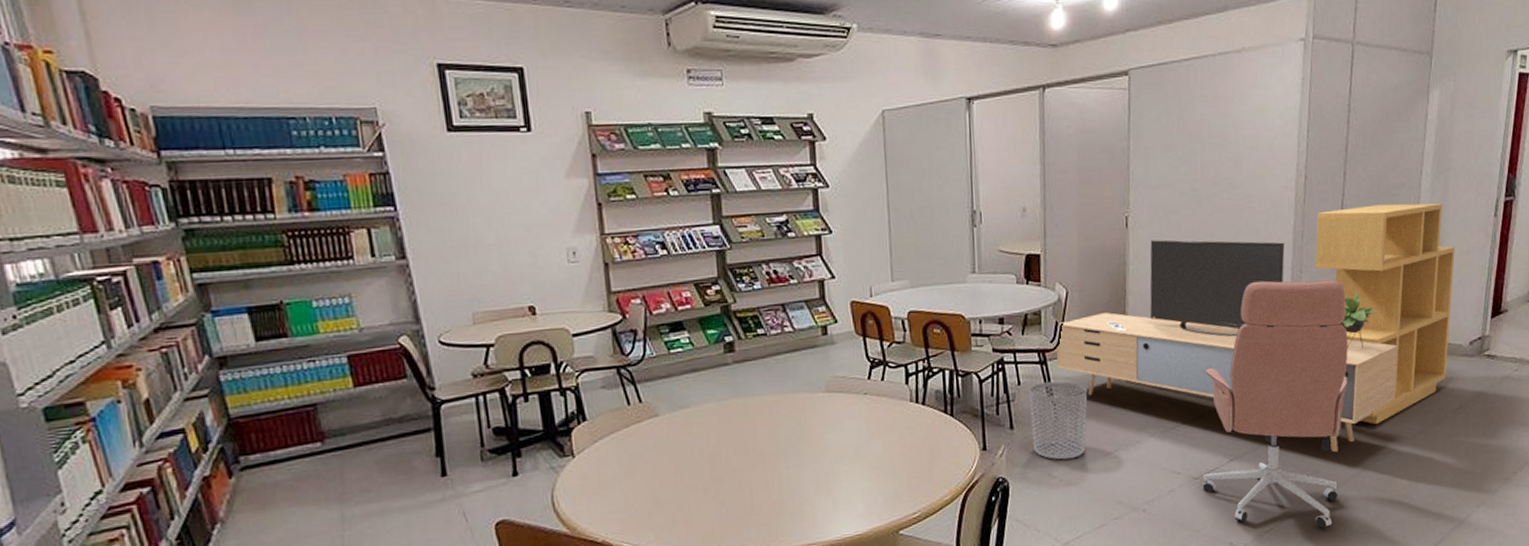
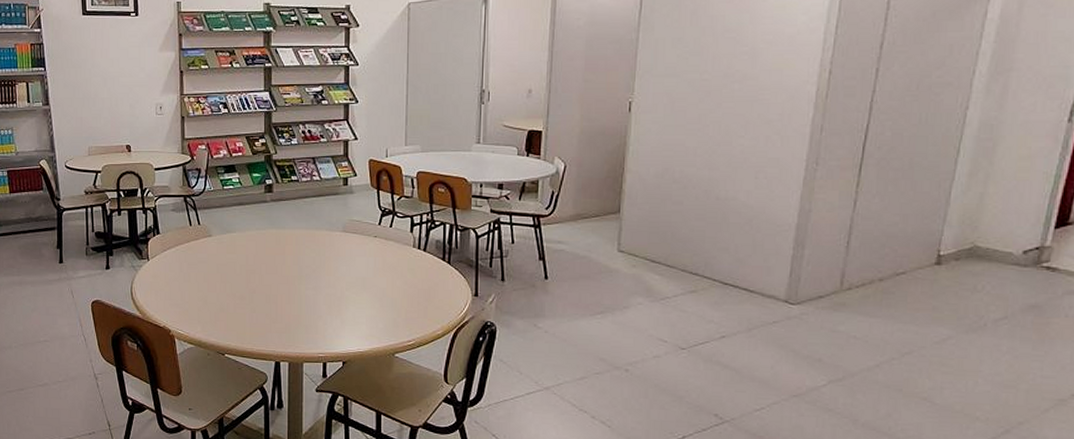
waste bin: present [1029,381,1088,460] -> none [521,244,578,314]
media console: present [1056,239,1398,453] -> none [550,125,929,345]
office chair: present [1202,279,1348,528] -> none [689,170,868,417]
shelving unit: present [1315,203,1455,424] -> none [834,103,1012,322]

